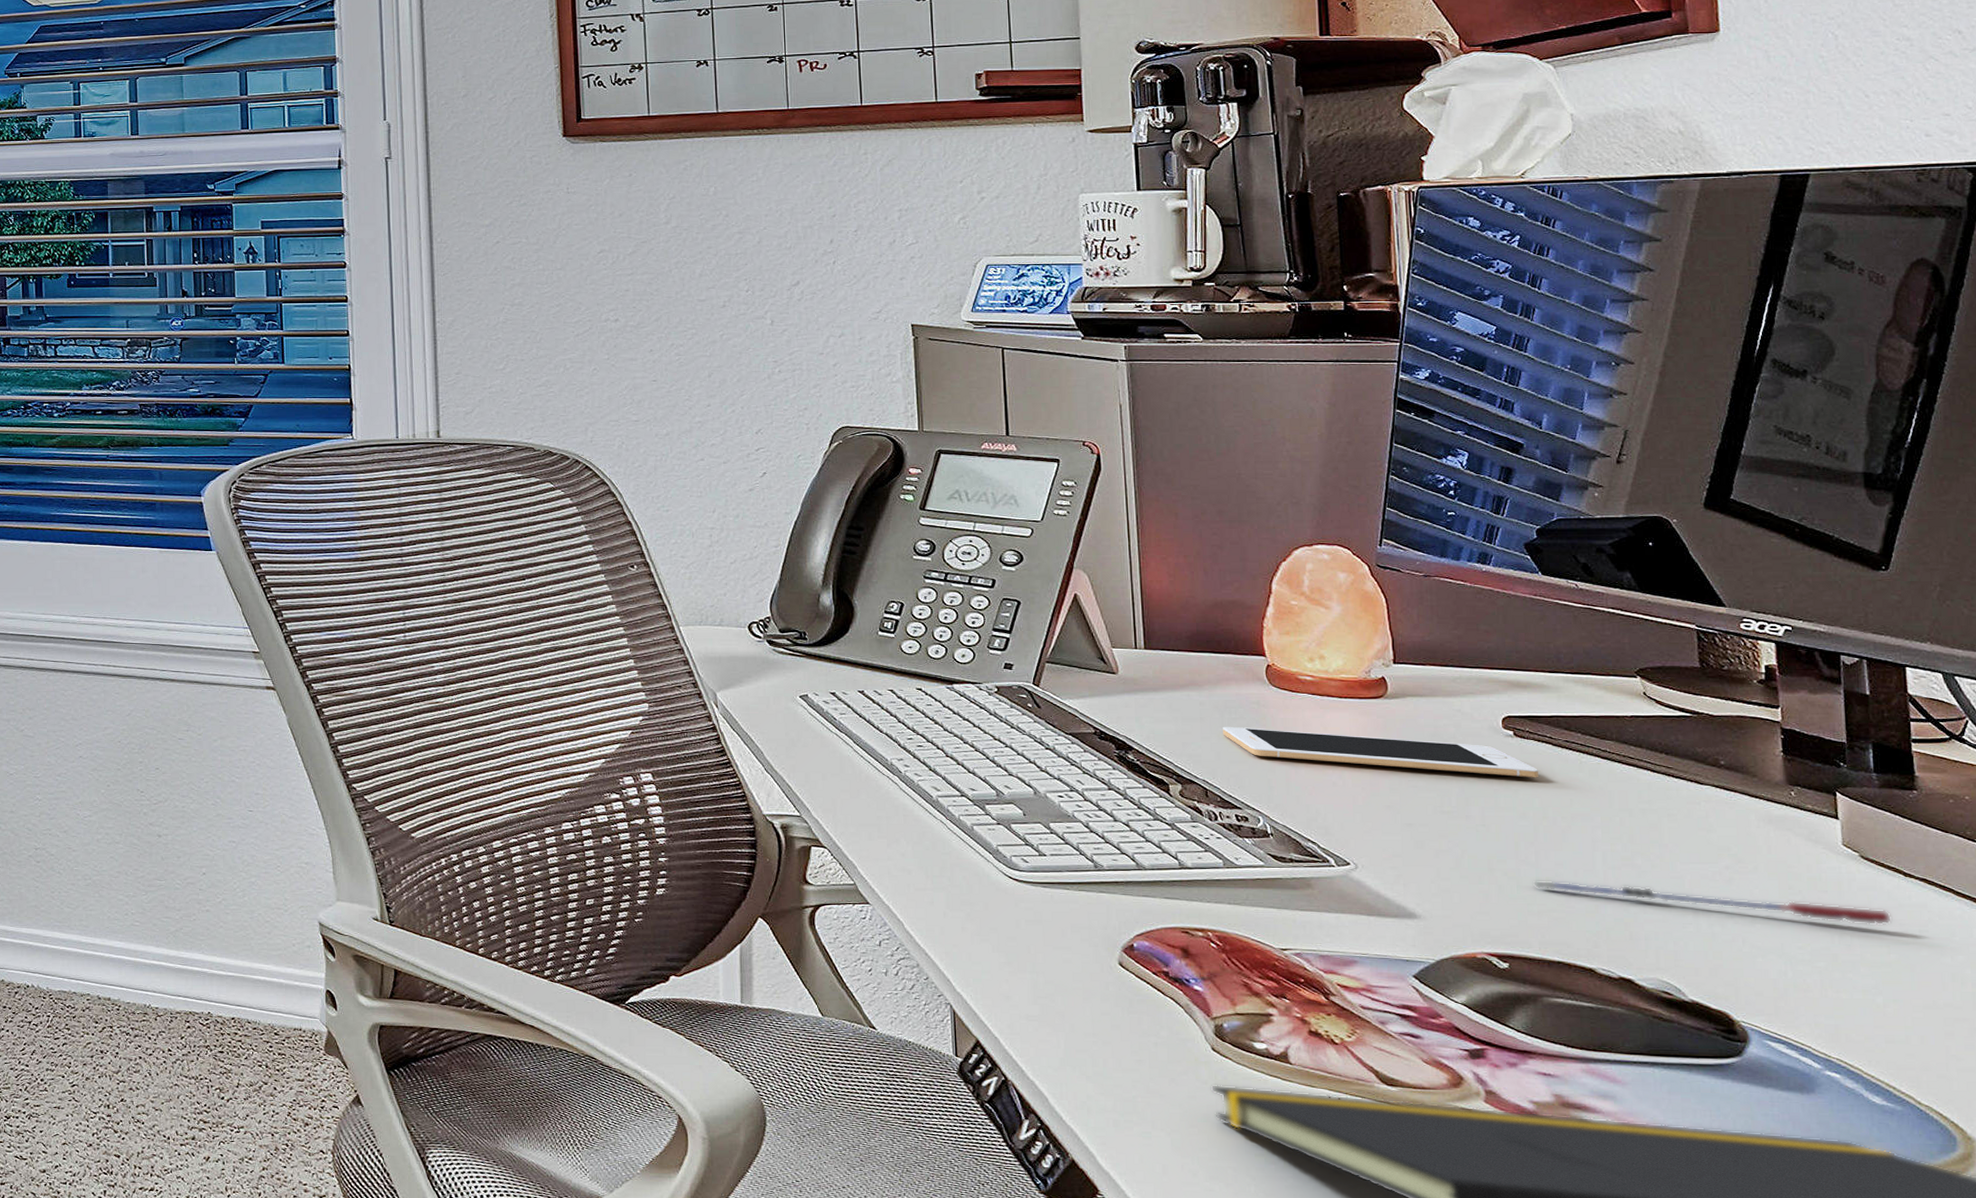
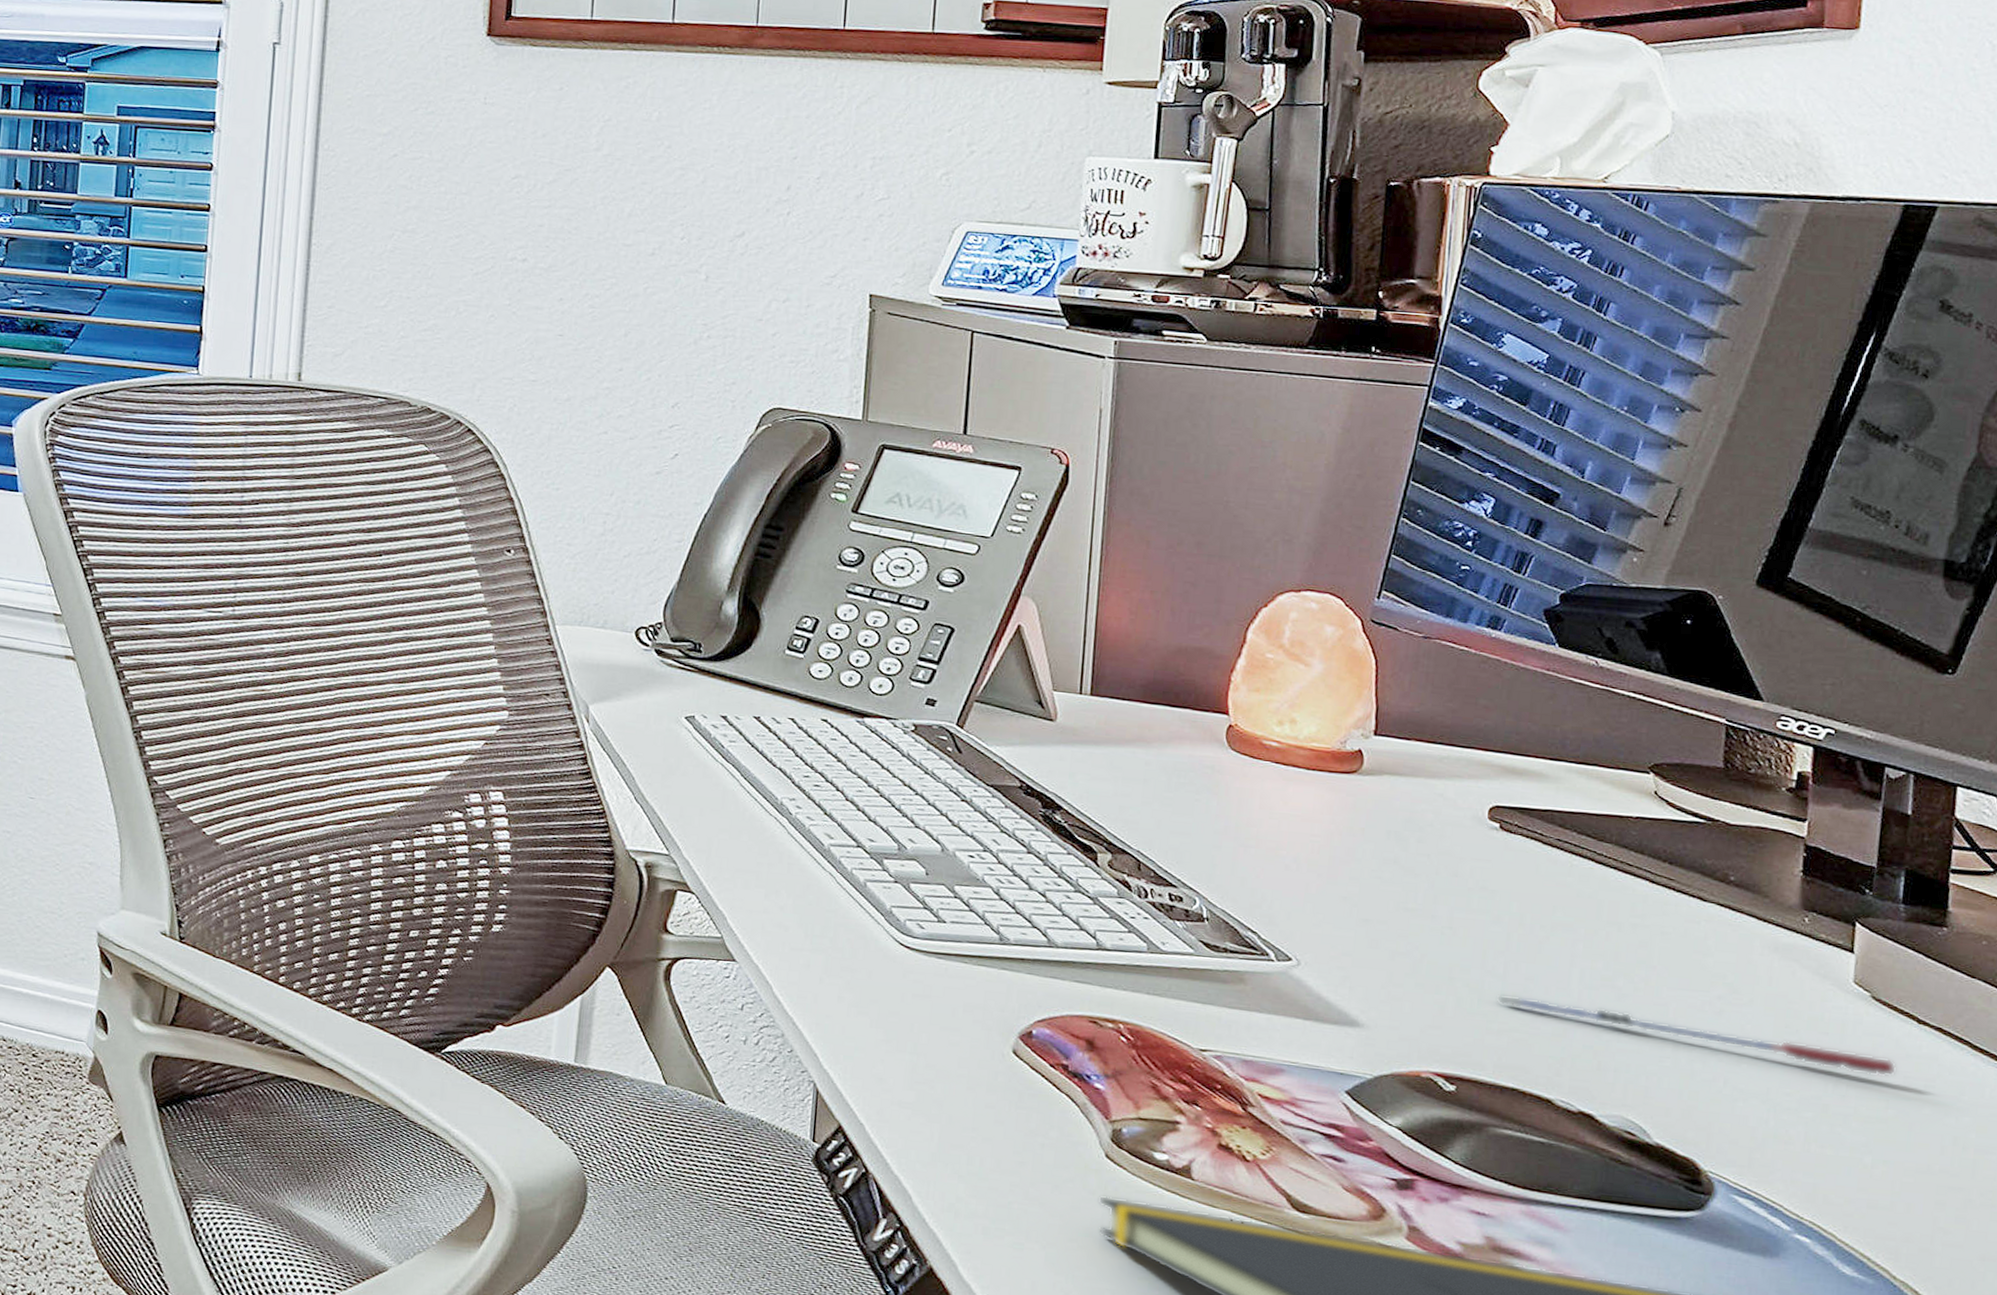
cell phone: present [1223,726,1538,778] -> none [1167,791,1522,879]

